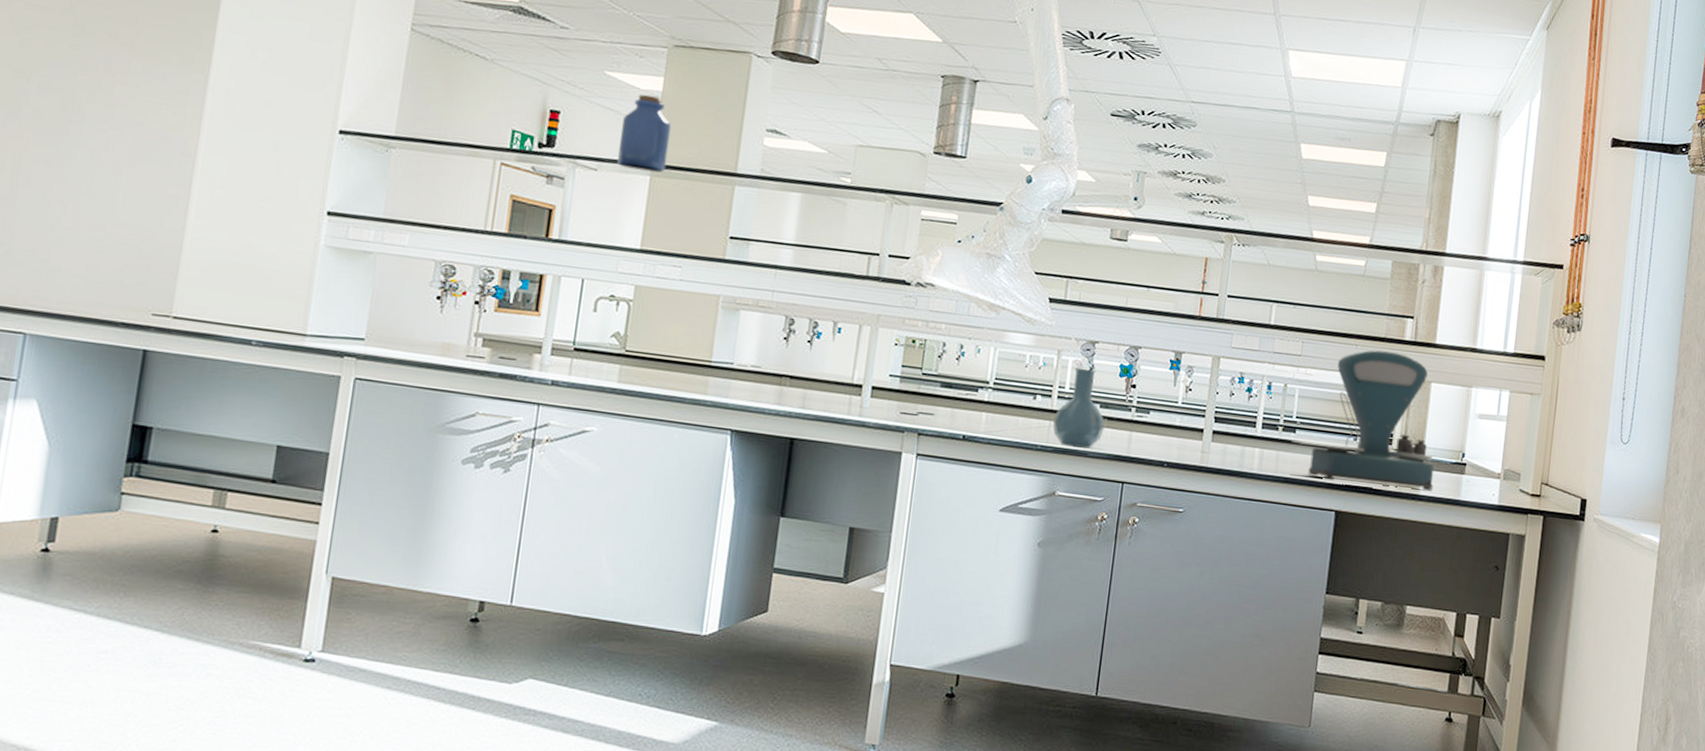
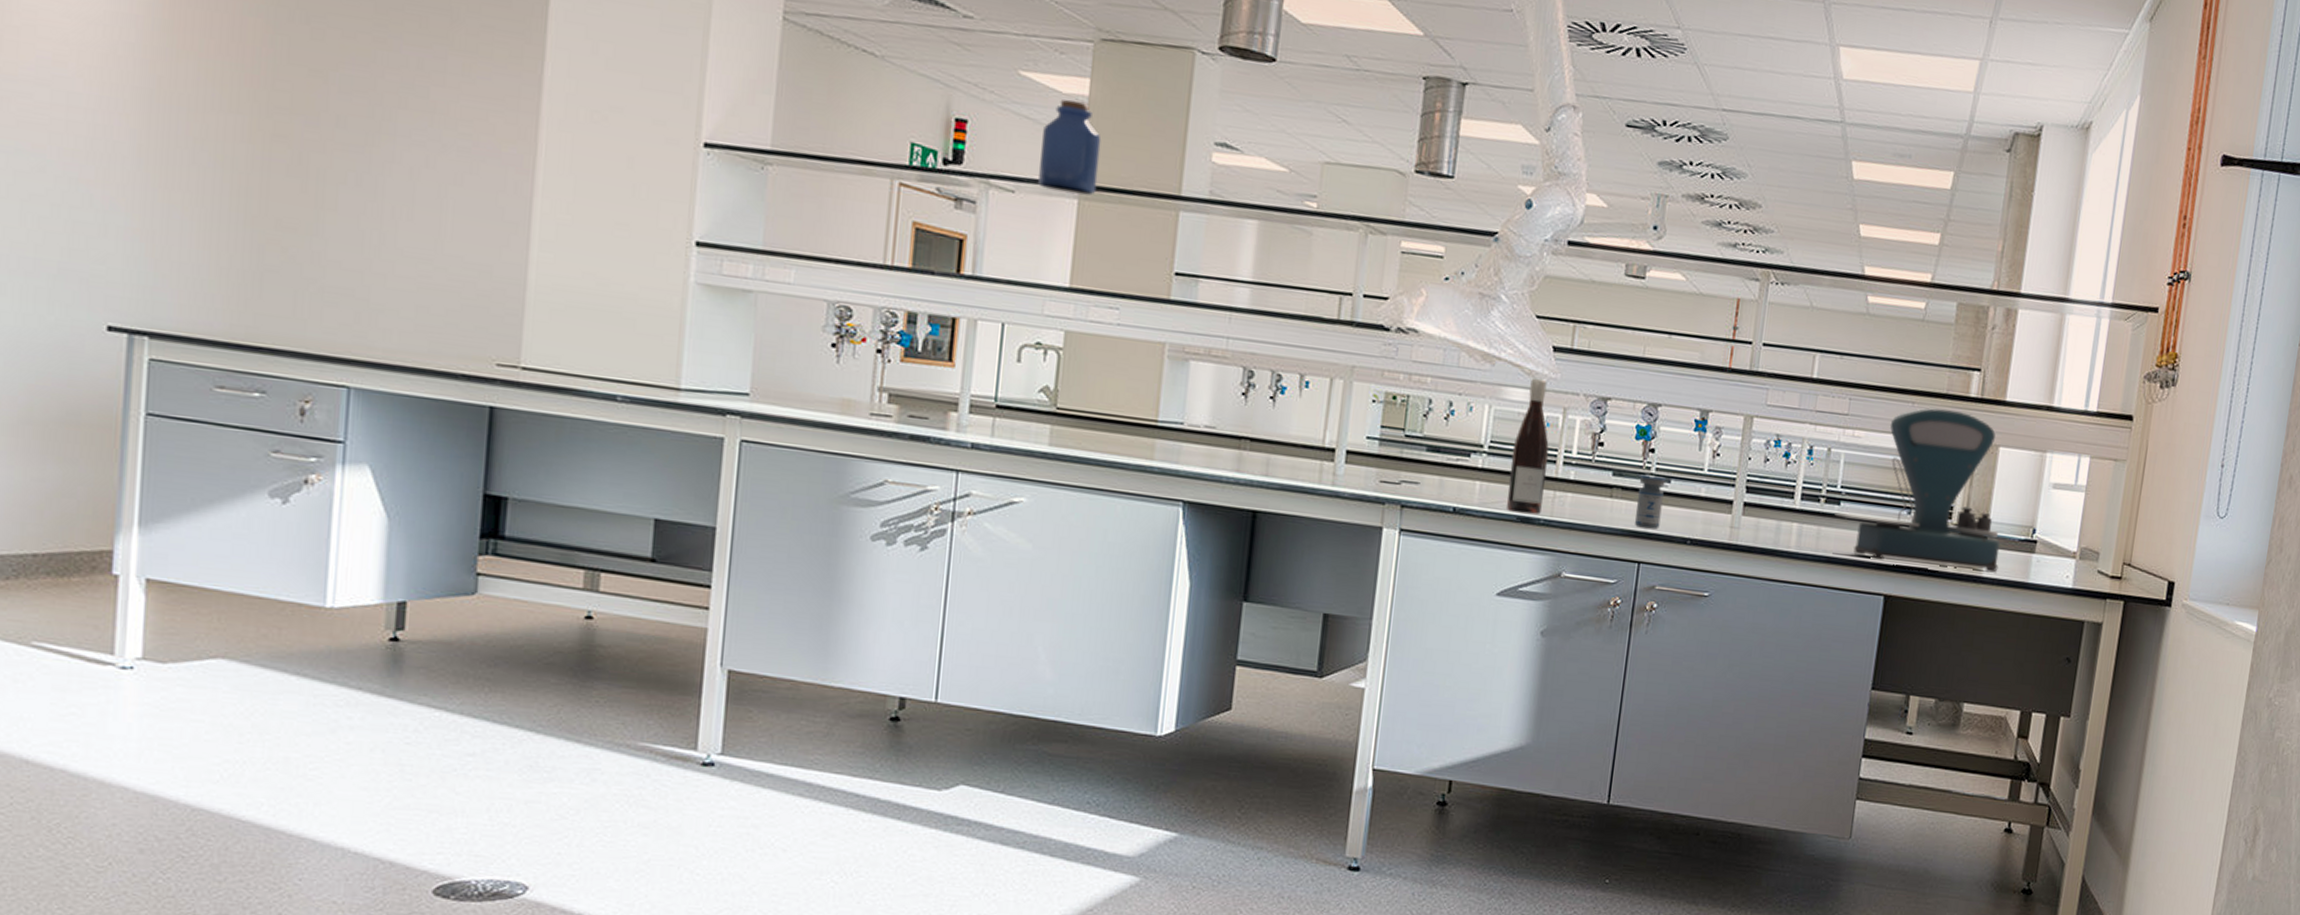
bottle: none [1008,324,1046,442] -> present [1505,378,1549,515]
flask: present [1053,367,1105,449] -> none [1557,428,1618,523]
medicine bottle: none [1118,406,1146,454] -> present [1634,474,1667,530]

